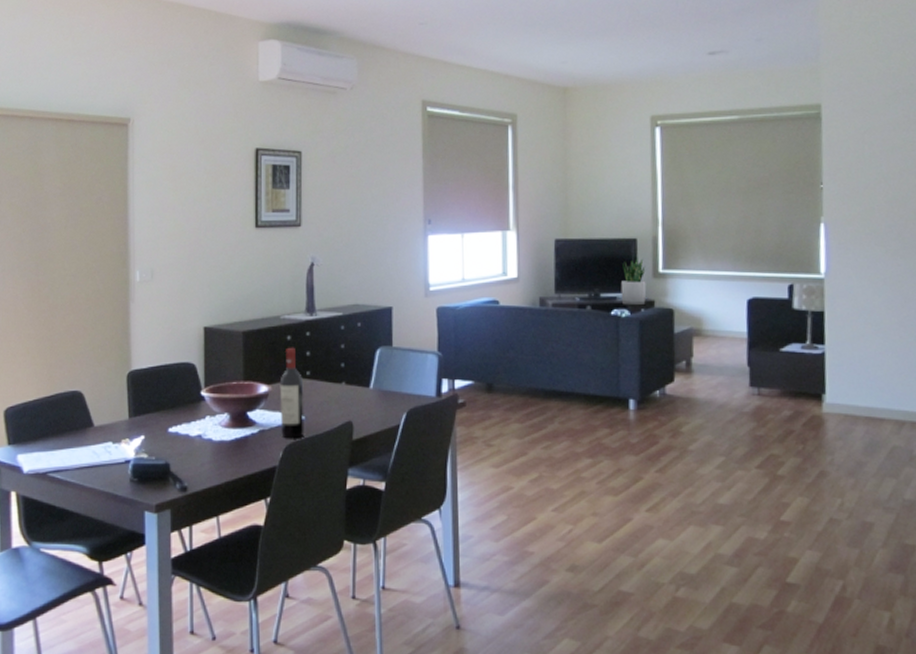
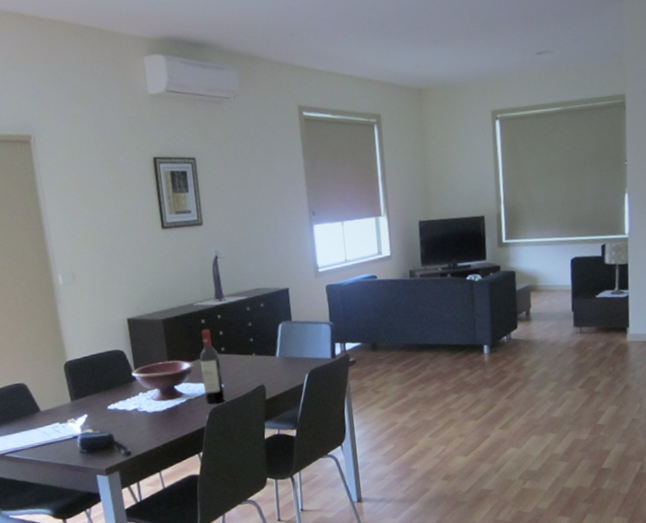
planter: present [620,258,647,306] -> none [473,232,494,271]

